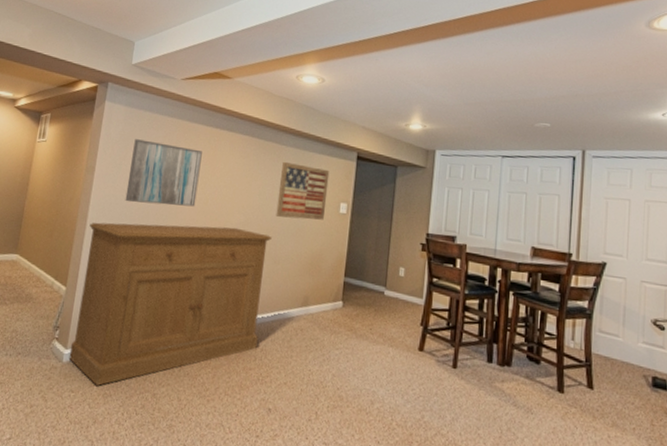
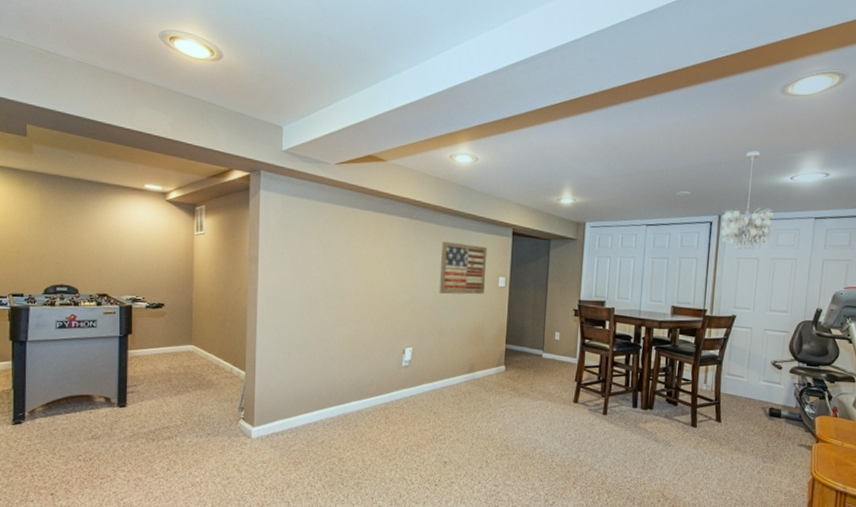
sideboard: present [68,222,272,386] -> none [257,306,437,456]
wall art: present [125,139,202,207] -> none [292,227,363,290]
chandelier: none [585,84,645,189] -> present [721,151,774,250]

